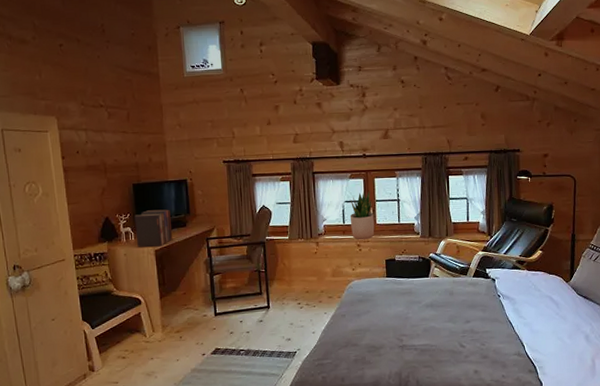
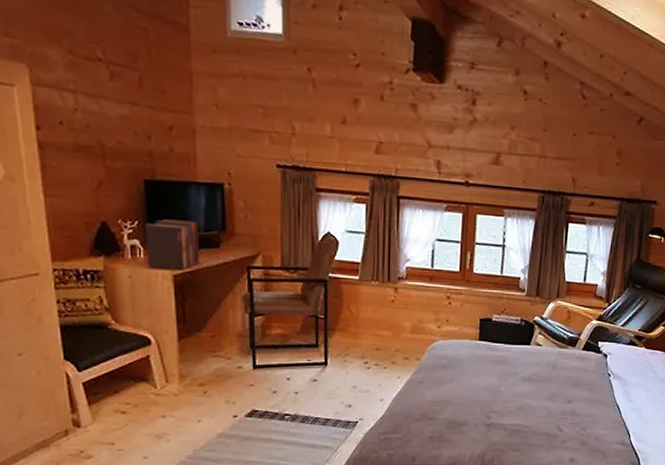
planter: present [350,190,375,240] -> none [440,229,472,292]

